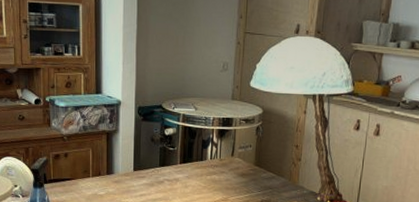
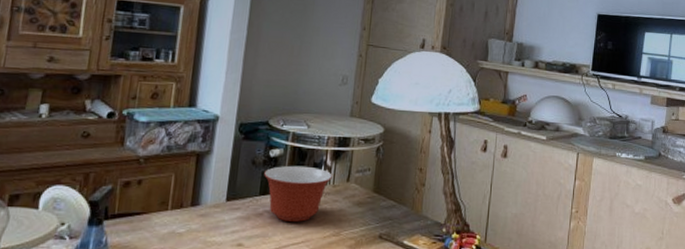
mixing bowl: none [162,142,219,189] -> present [264,165,333,222]

